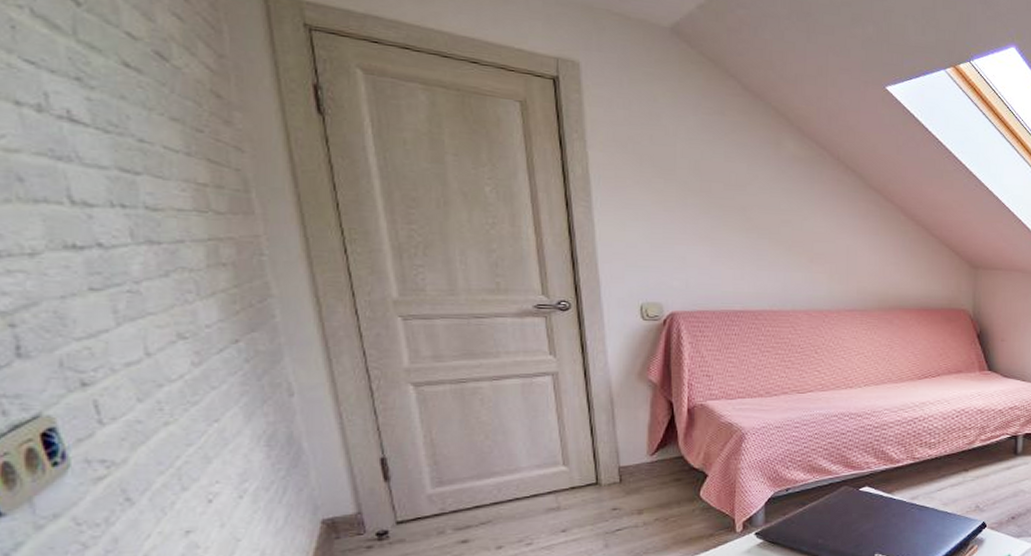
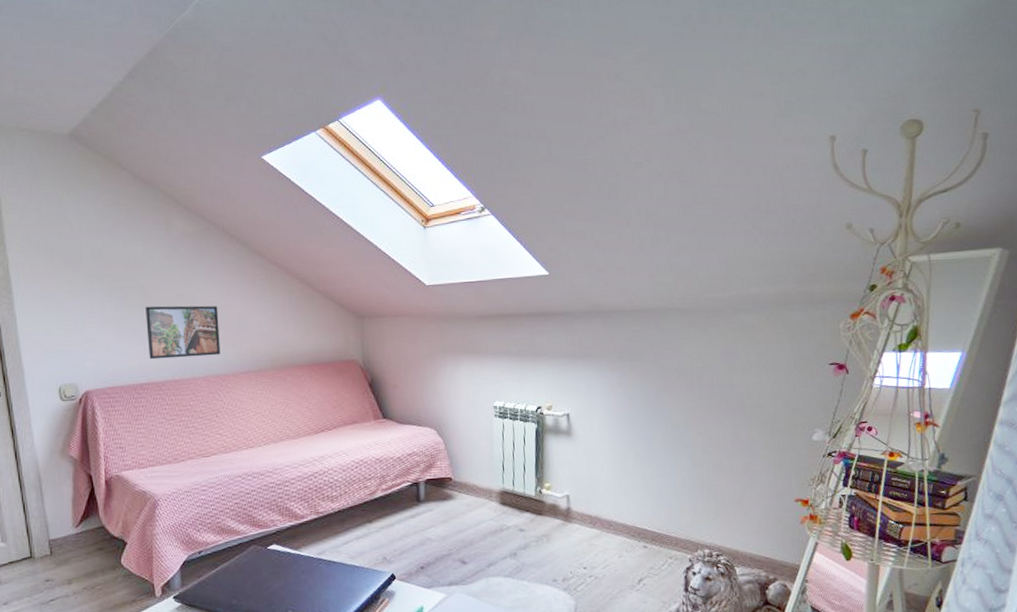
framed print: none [745,229,826,290] -> present [145,305,221,360]

